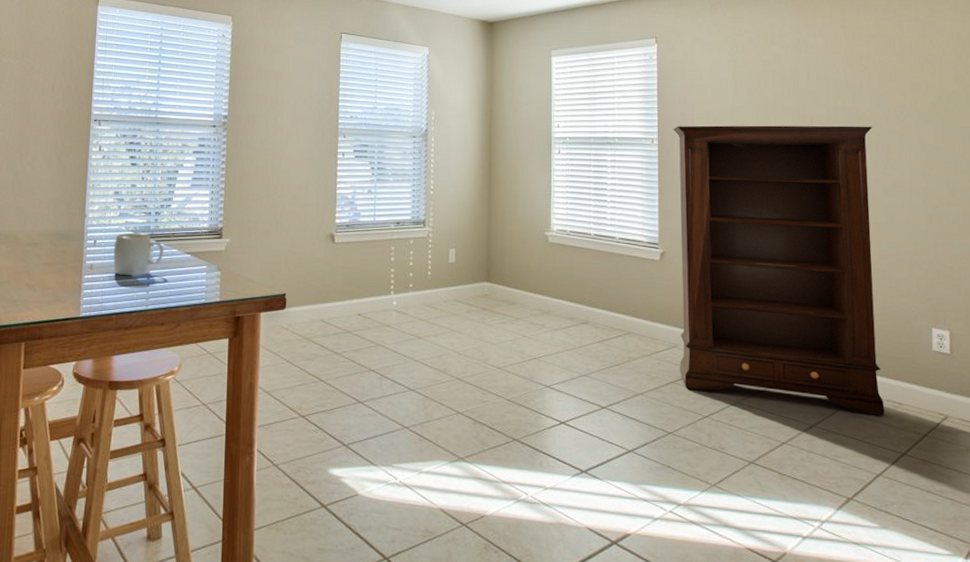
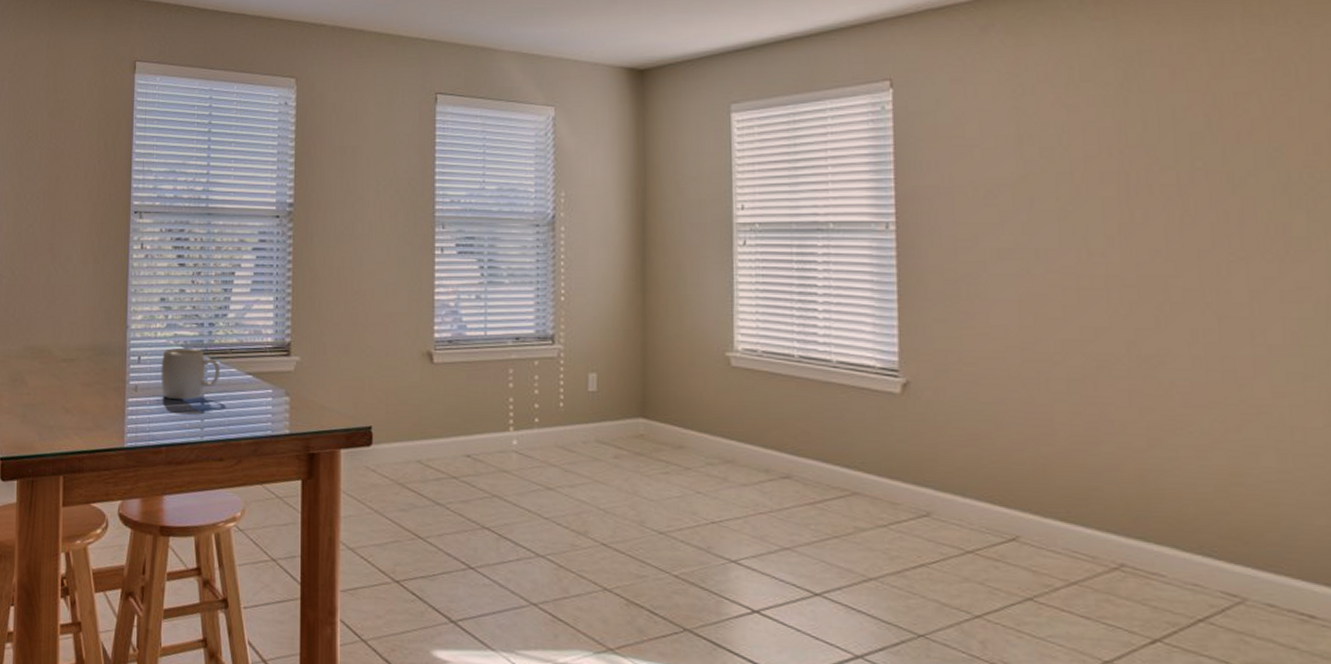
bookshelf: present [673,125,885,416] -> none [919,198,1284,633]

